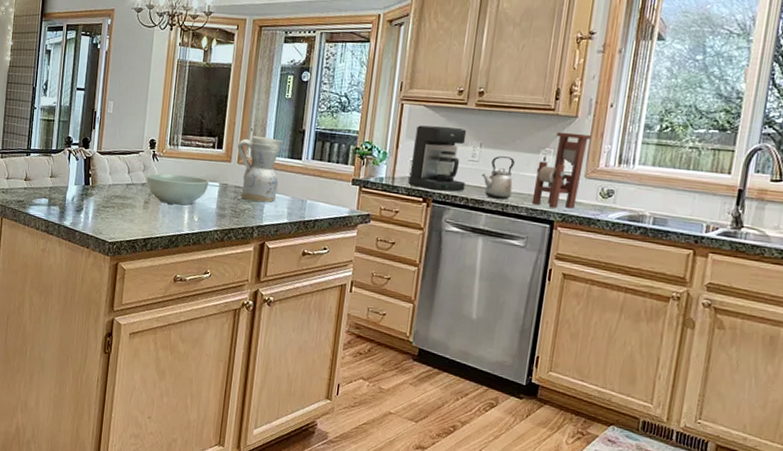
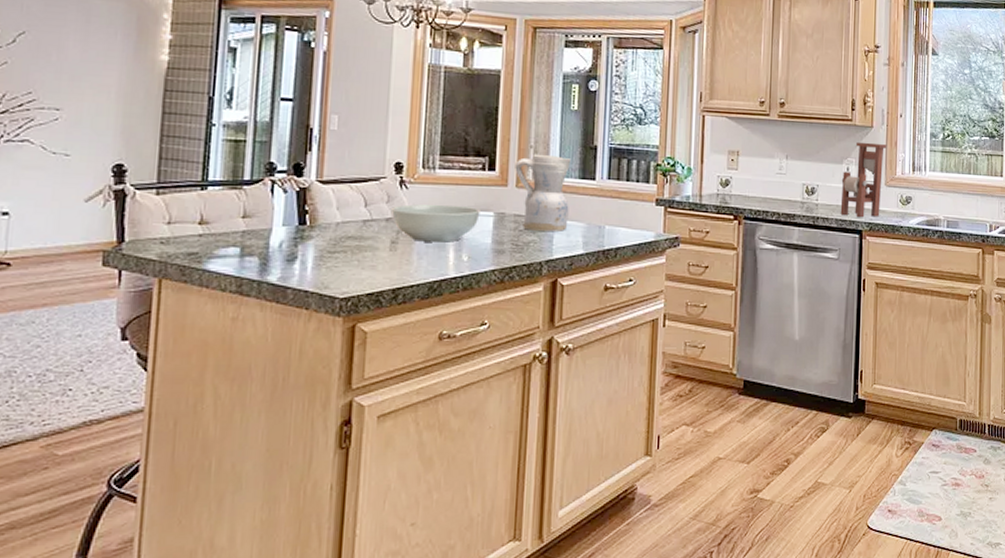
coffee maker: present [408,125,467,192] -> none [717,138,775,207]
kettle: present [482,156,515,199] -> none [790,168,821,212]

